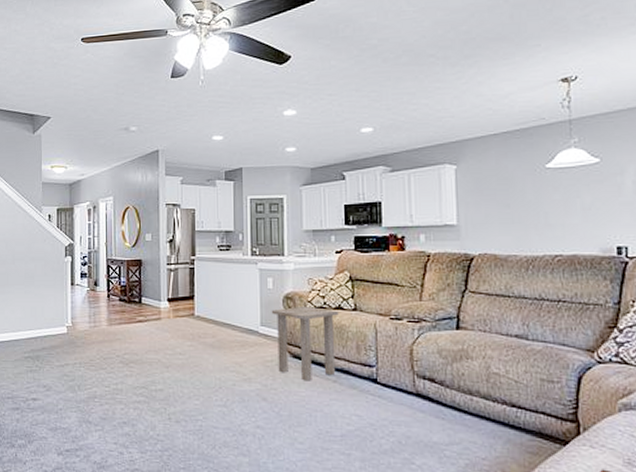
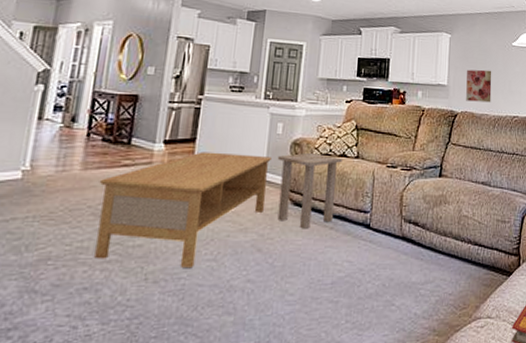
coffee table: none [122,308,265,412] -> present [94,151,272,269]
wall art: none [482,202,520,241] -> present [466,69,492,103]

